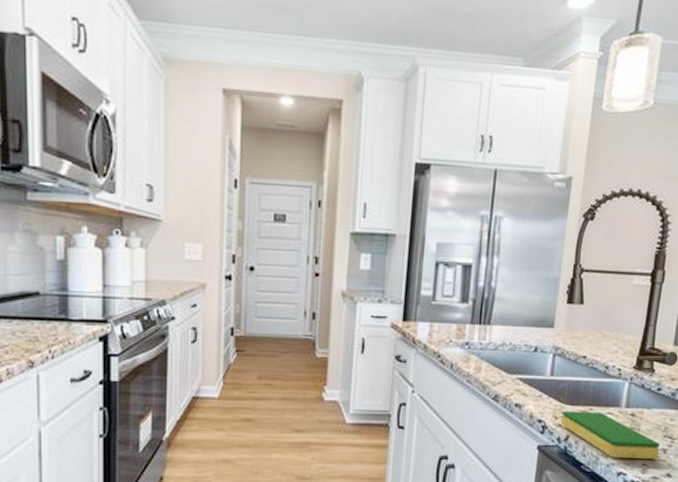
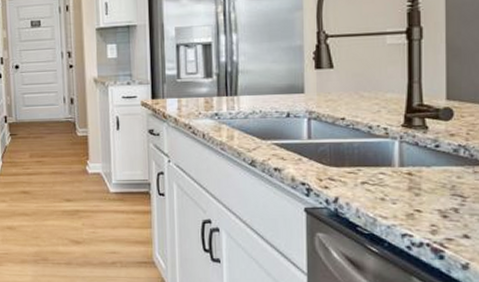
dish sponge: present [561,411,660,460] -> none [327,172,448,220]

